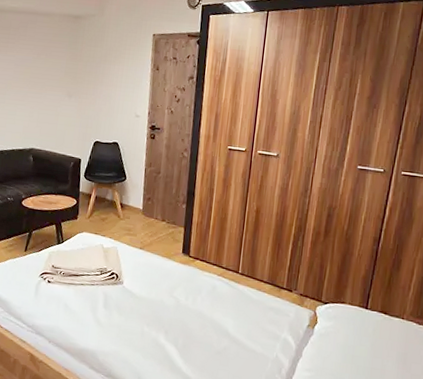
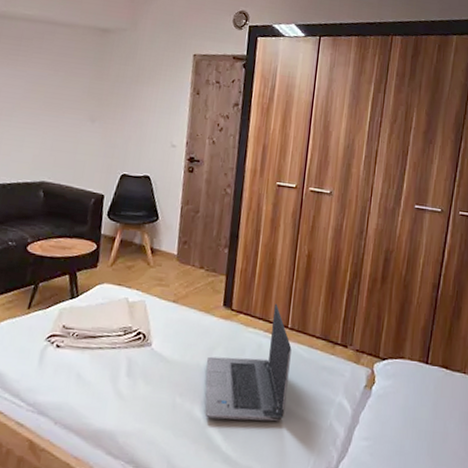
laptop computer: none [168,252,242,351] -> present [204,303,292,422]

